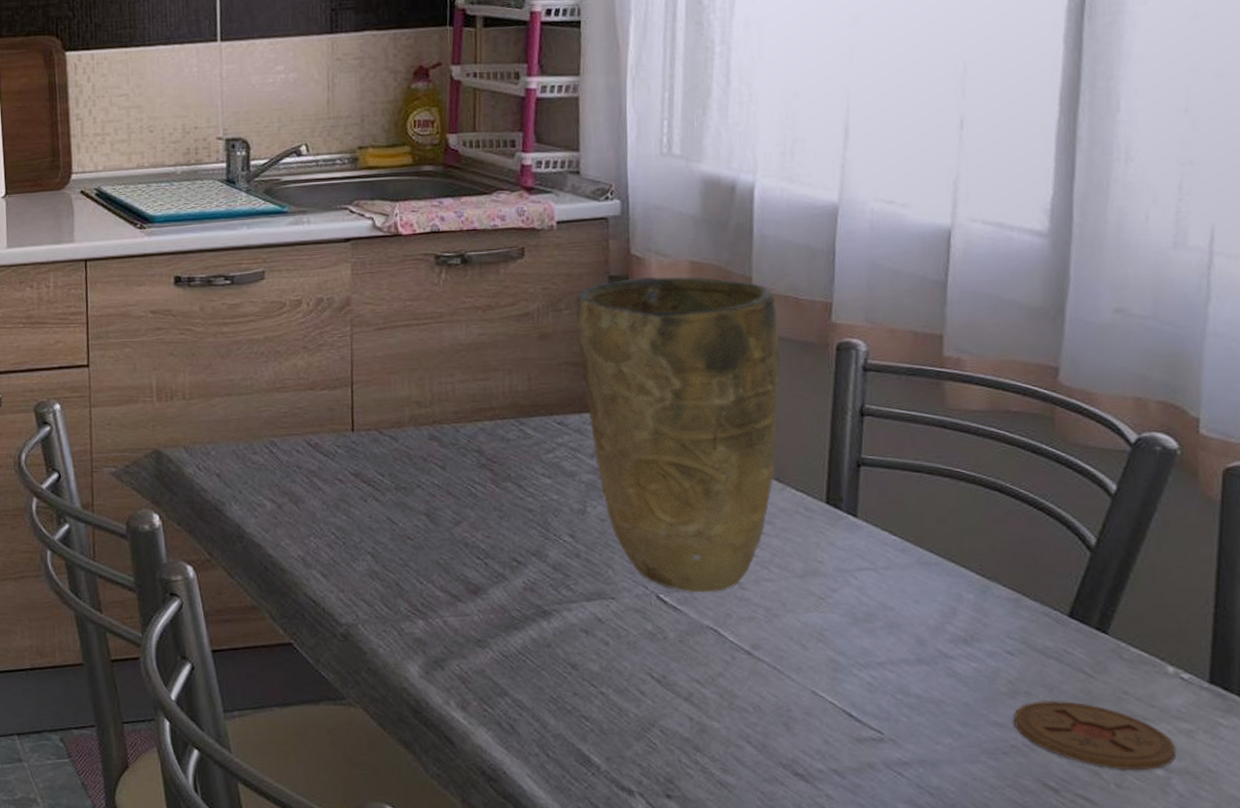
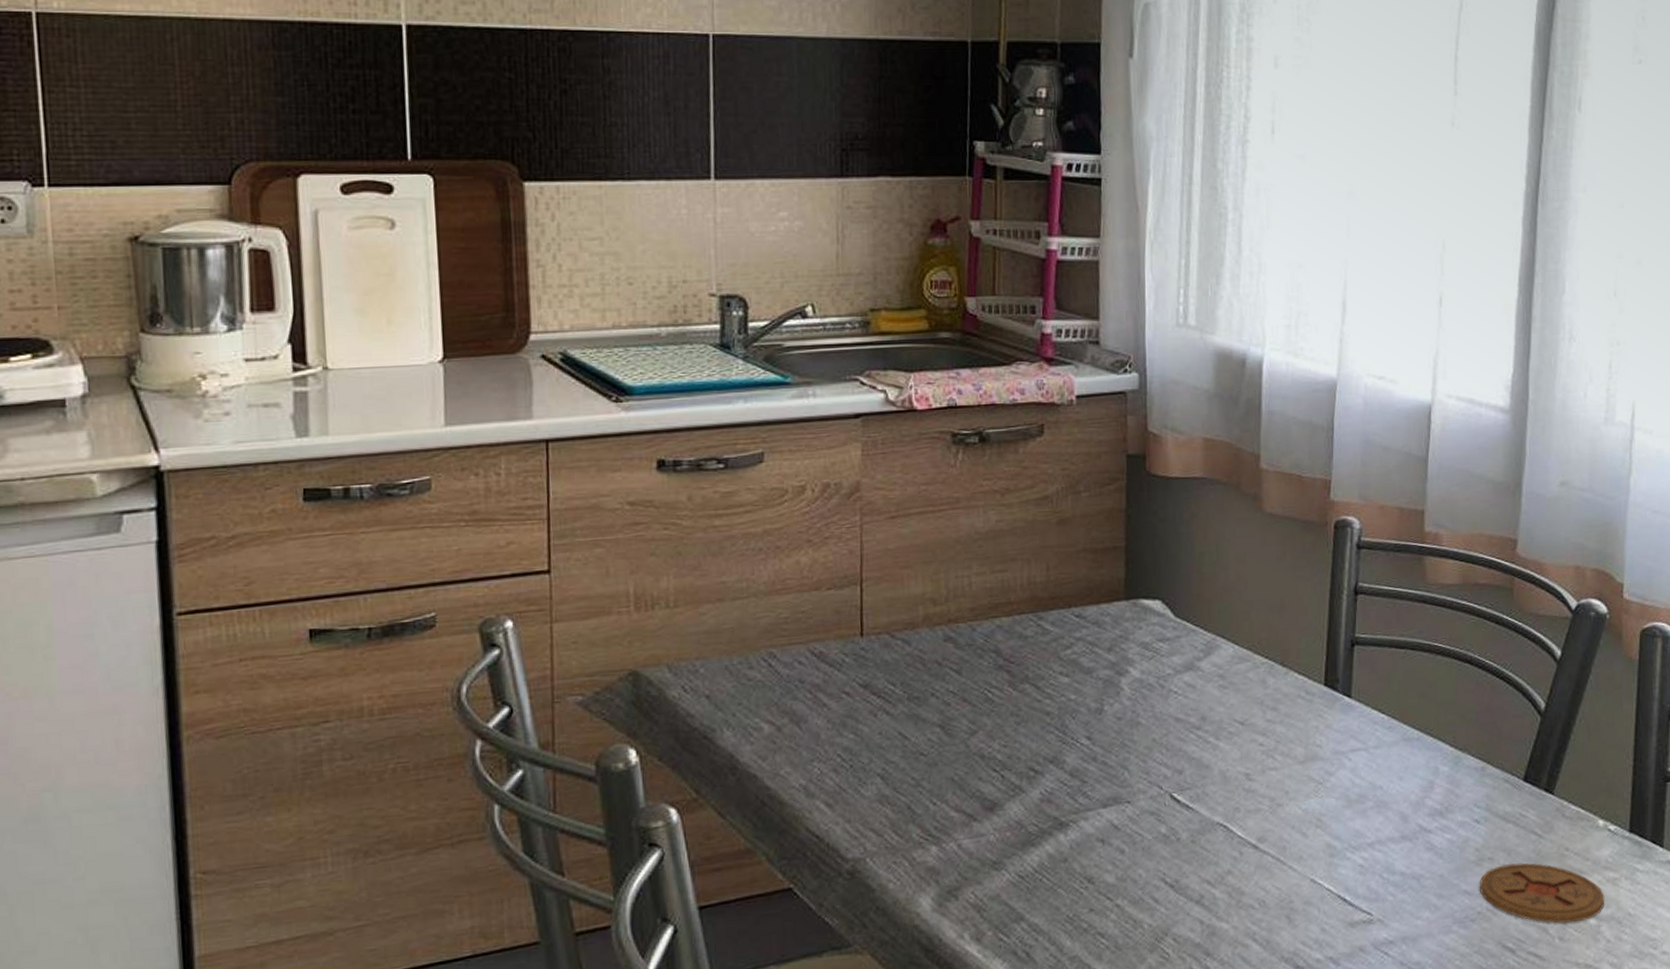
vase: present [576,277,780,593] -> none [1095,454,1285,789]

